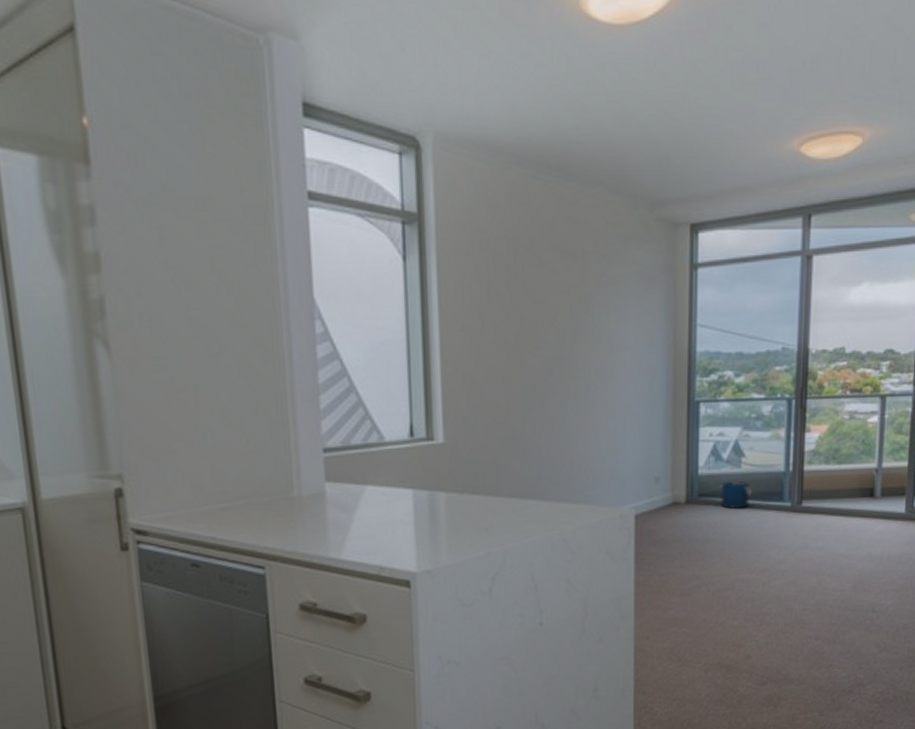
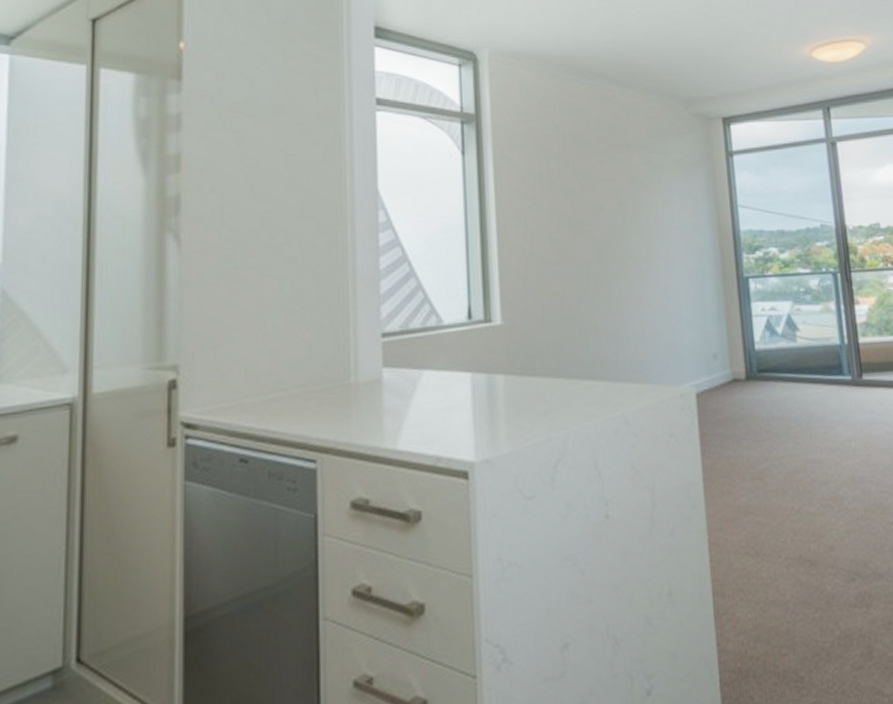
bucket: present [719,481,752,509] -> none [778,355,811,384]

